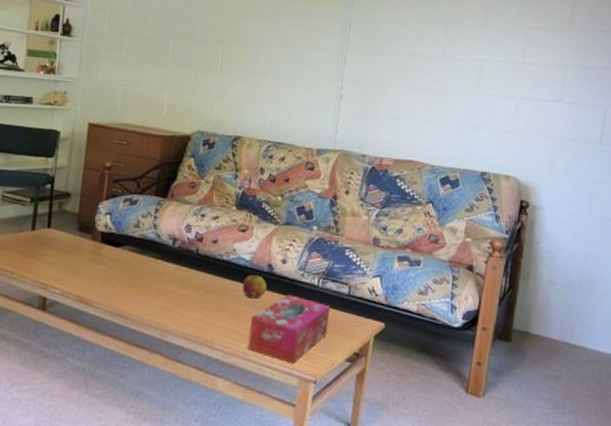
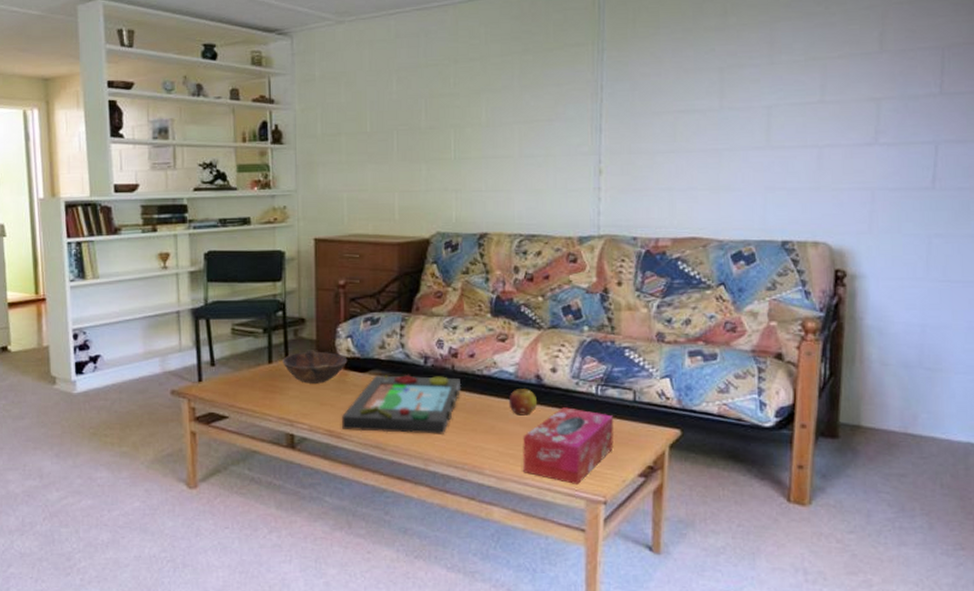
bowl: none [44,221,105,253] -> present [282,350,348,384]
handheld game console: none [91,251,203,309] -> present [342,375,462,434]

